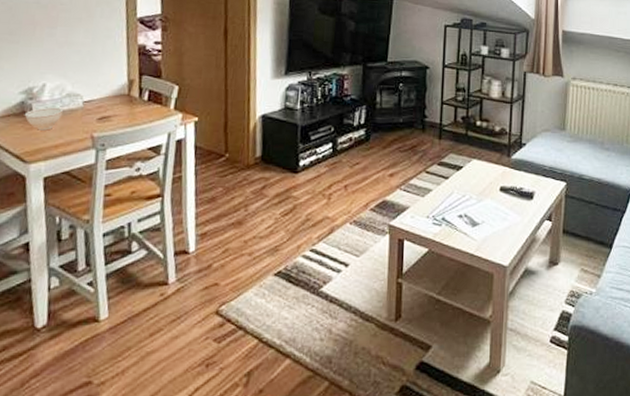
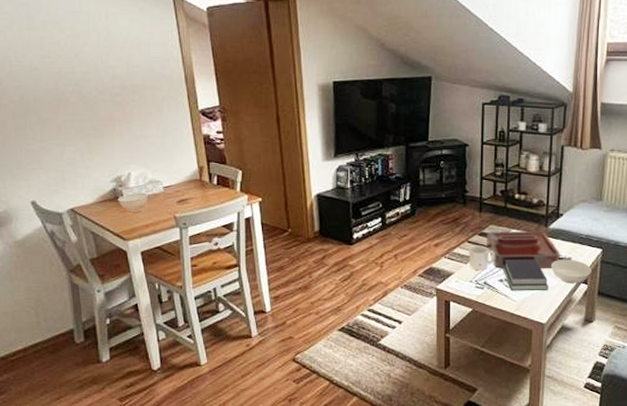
mug: none [426,176,454,205] -> present [469,245,495,271]
decorative tray: none [446,160,523,203] -> present [487,230,560,269]
book: none [462,192,511,229] -> present [503,259,549,291]
bowl: none [514,192,556,220] -> present [551,259,591,283]

